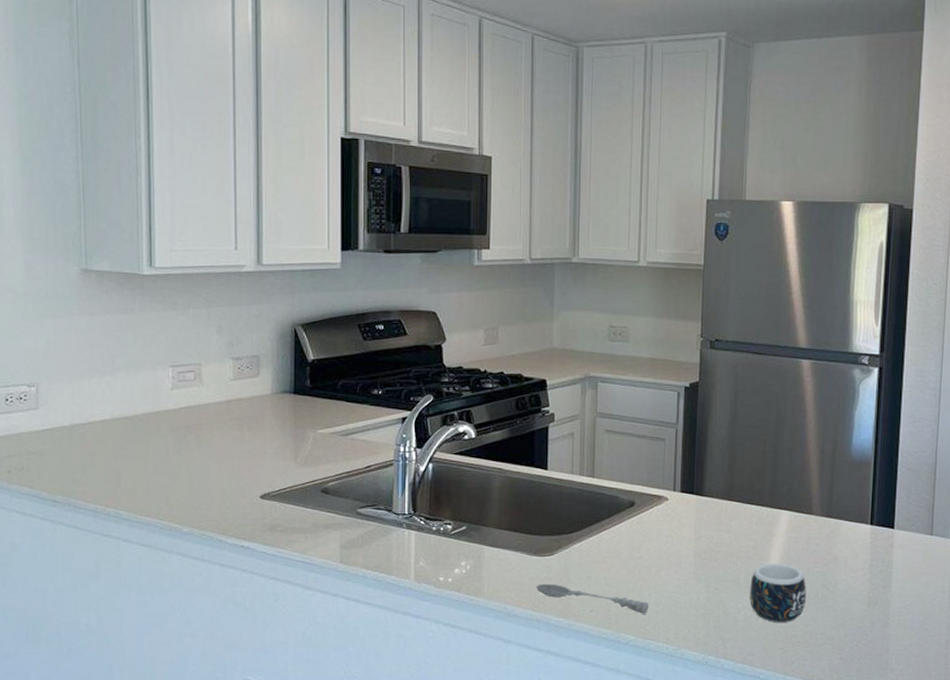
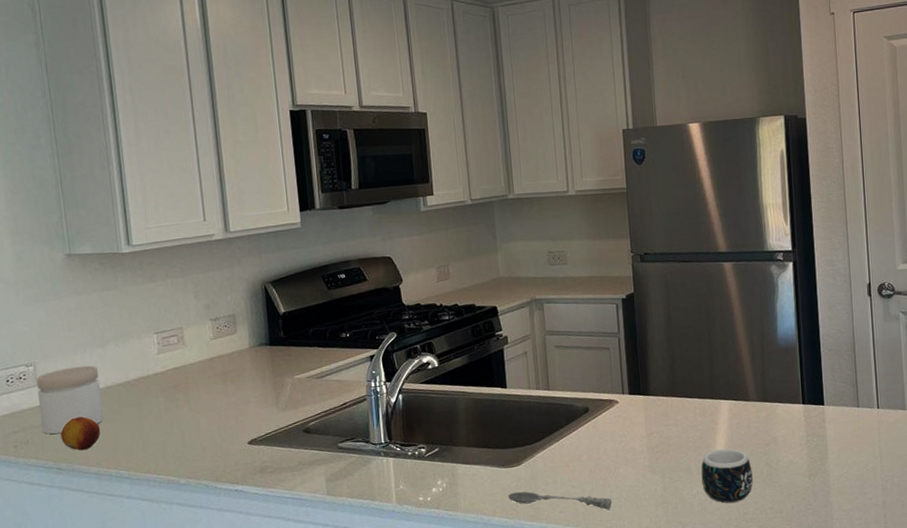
jar: none [38,392,108,464] -> present [36,365,105,435]
fruit: none [59,447,101,484] -> present [60,416,100,451]

